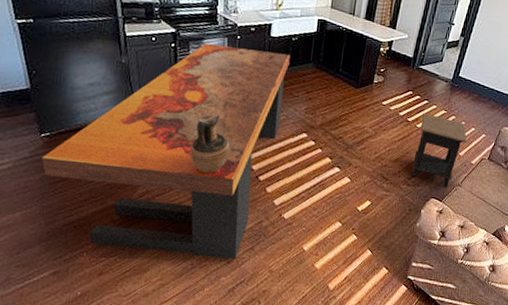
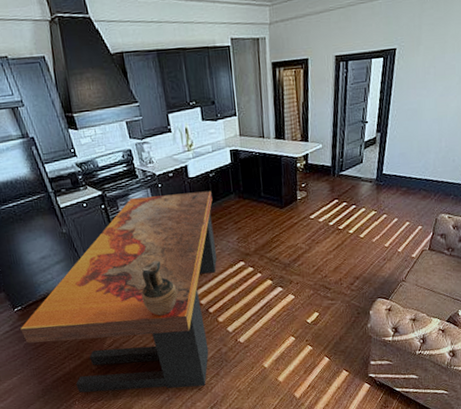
side table: present [411,112,467,187] -> none [352,217,404,286]

